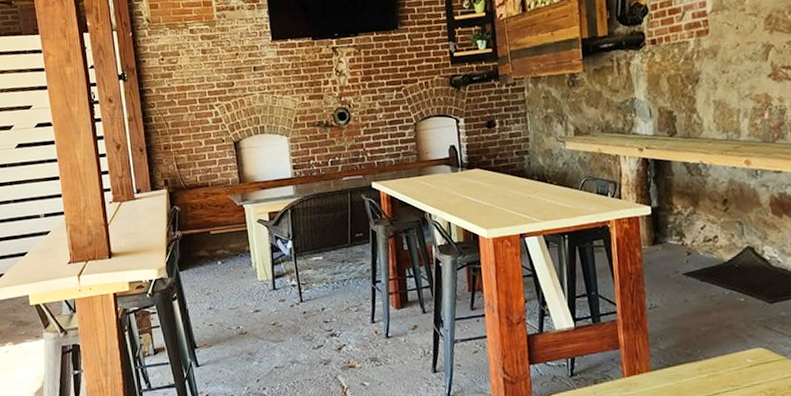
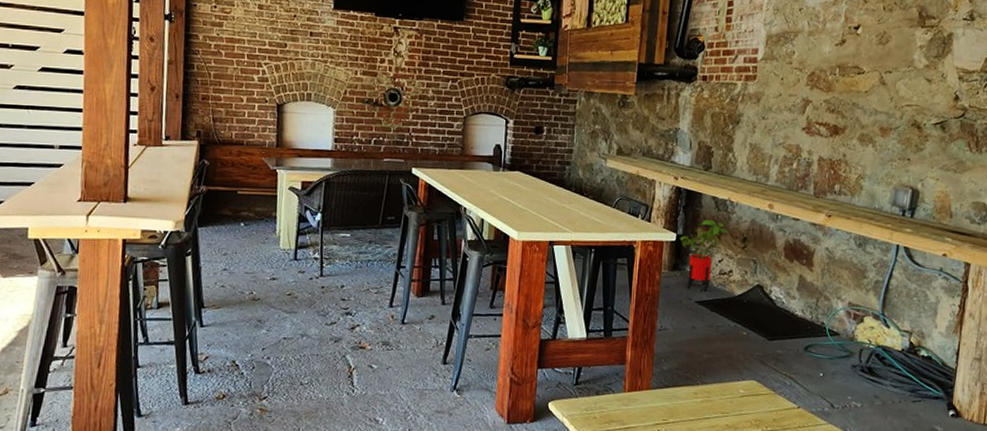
house plant: none [655,186,707,262] -> present [680,219,729,292]

